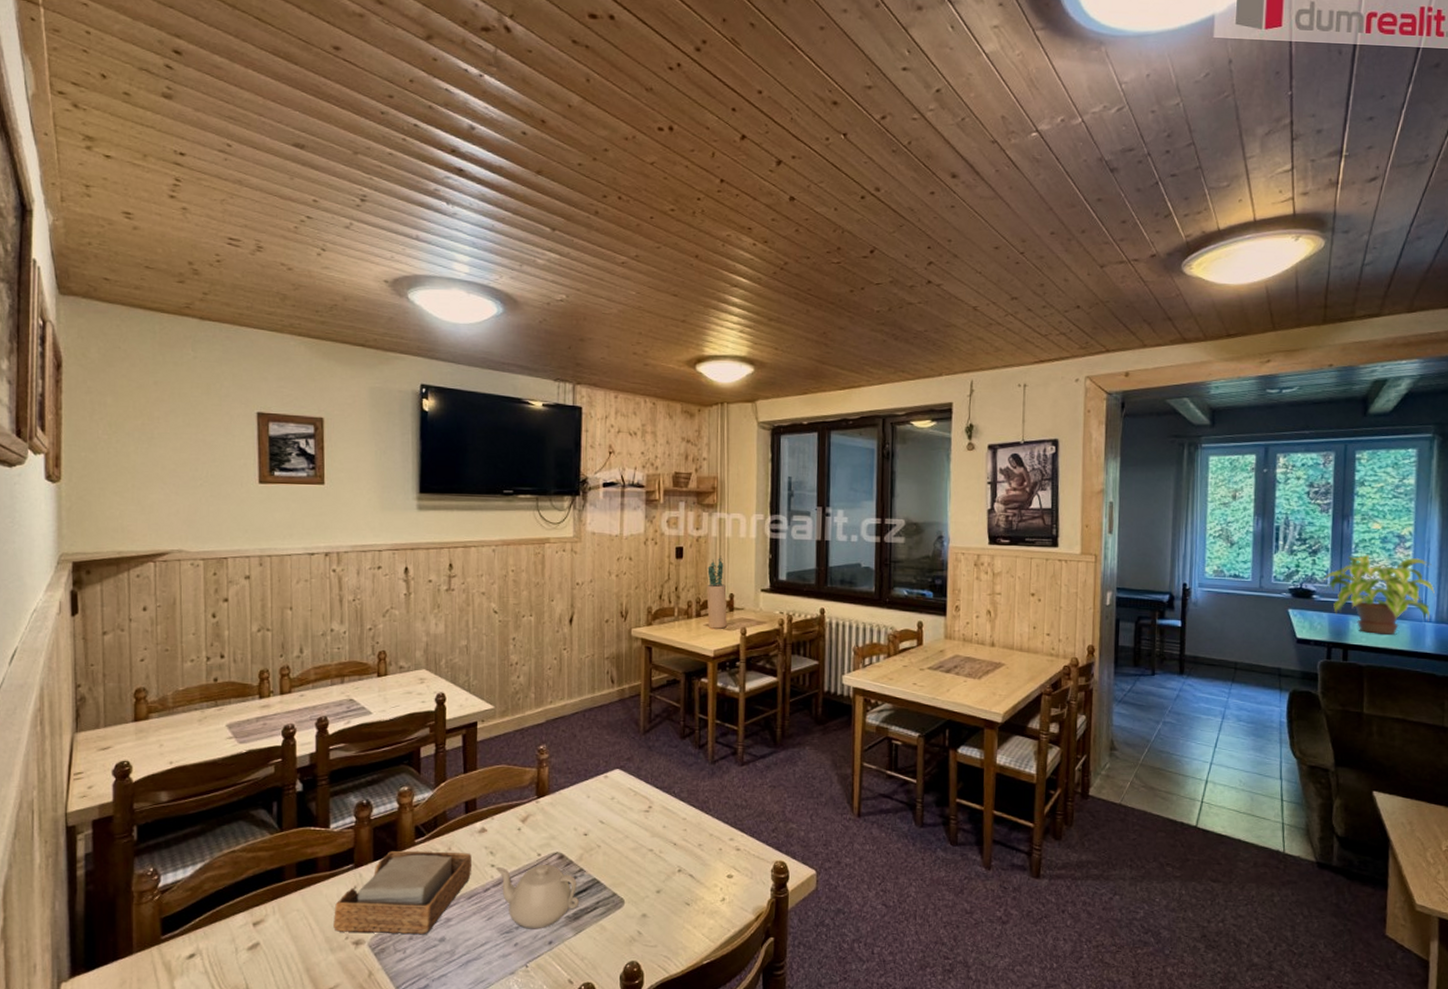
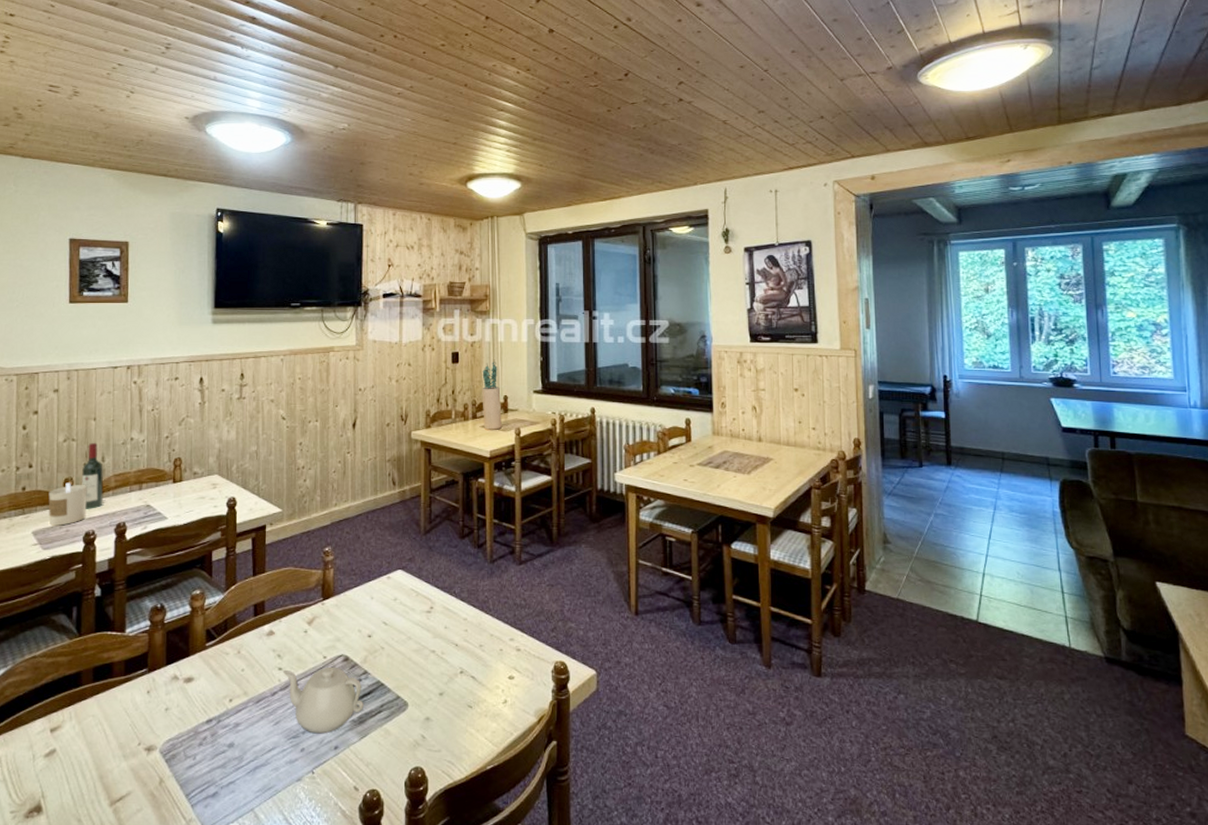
candle: none [243,674,285,719] -> present [48,482,87,526]
wine bottle: none [279,633,303,702] -> present [82,442,104,509]
napkin holder: present [333,850,473,935] -> none [127,654,261,741]
plant: present [1323,554,1435,635] -> none [1083,342,1197,421]

